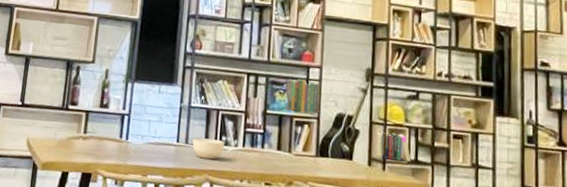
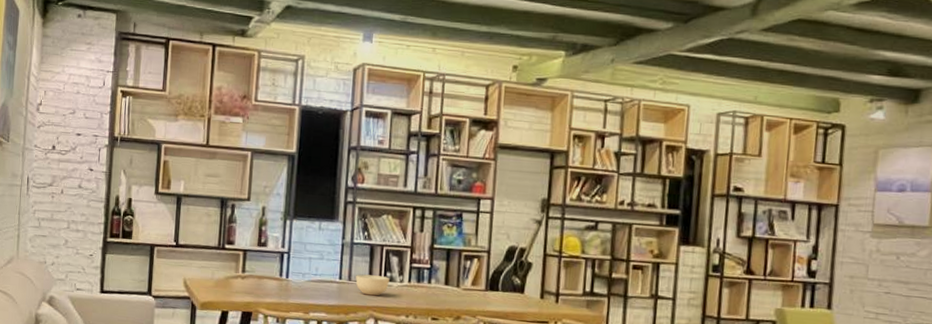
books: present [284,79,322,115] -> none [453,212,493,248]
books: present [376,131,411,162] -> none [549,263,587,294]

